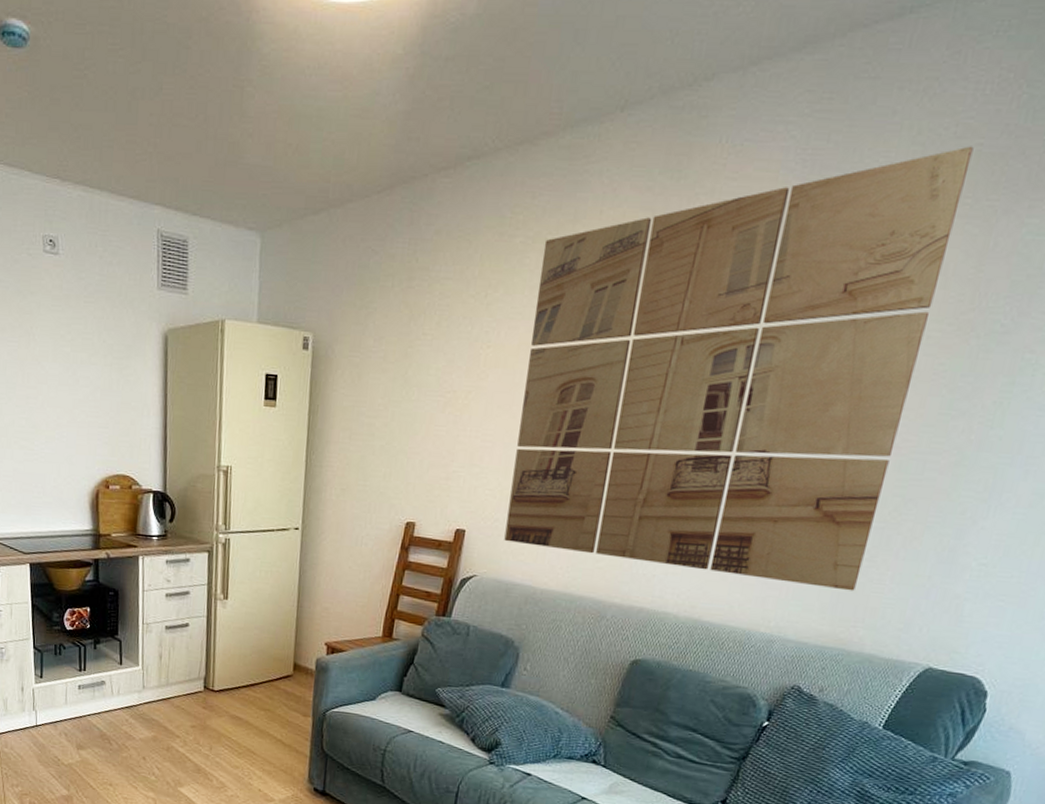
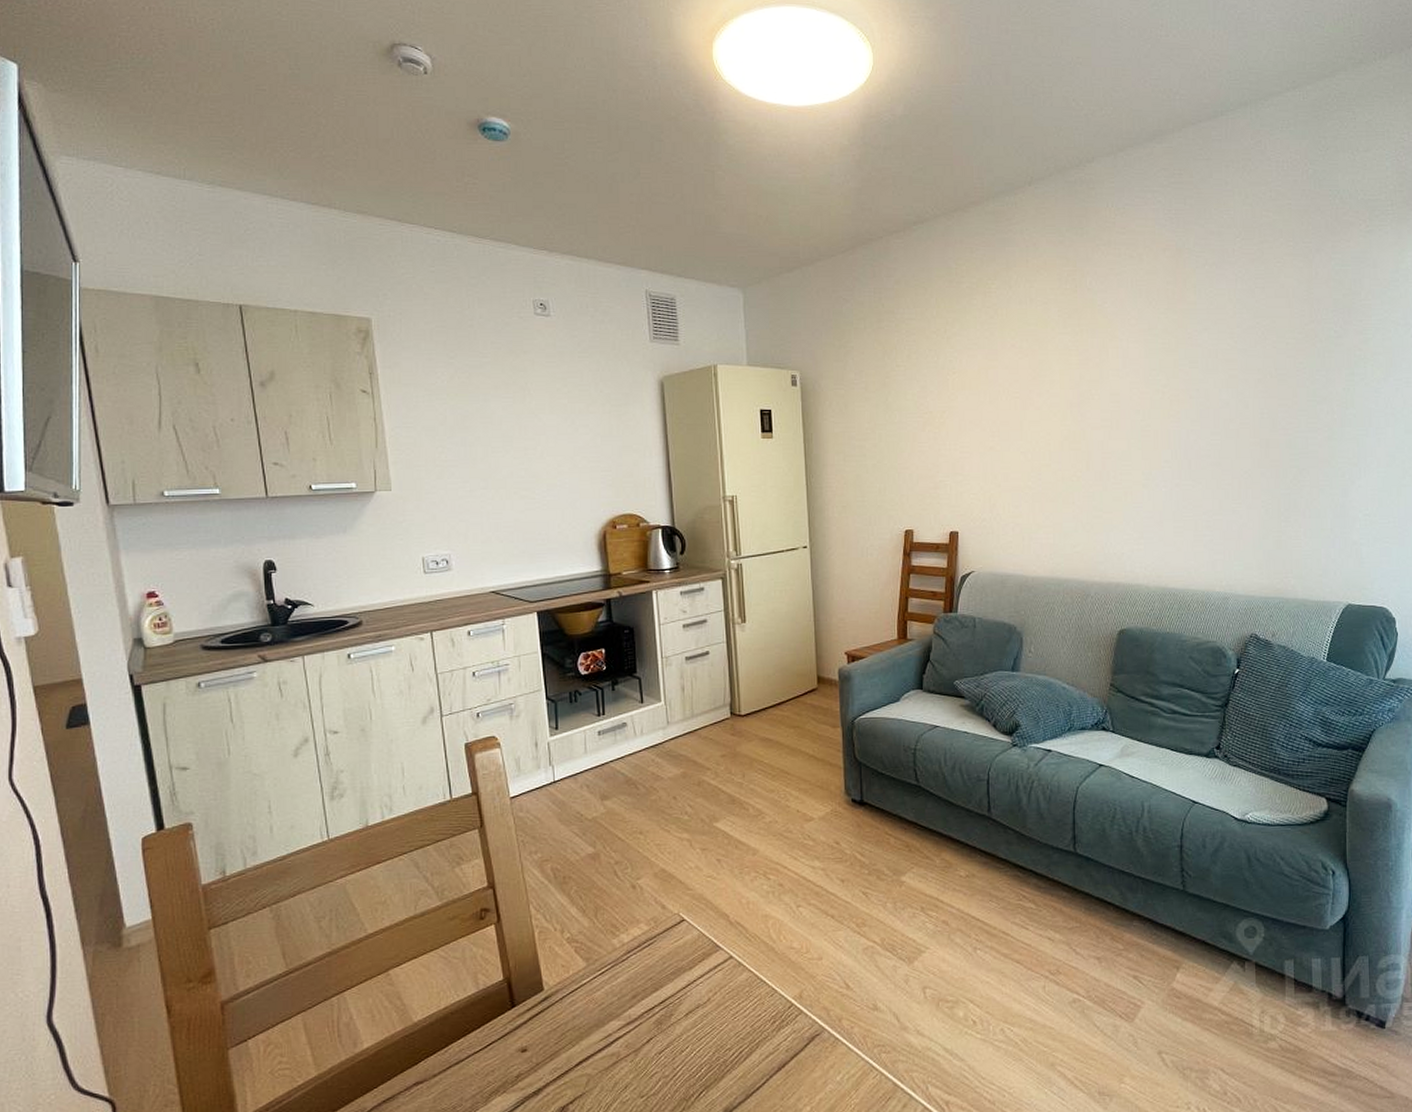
wall art: present [504,146,974,591] -> none [986,205,1286,548]

